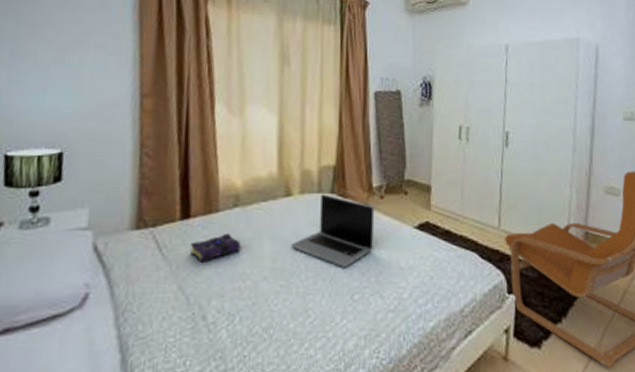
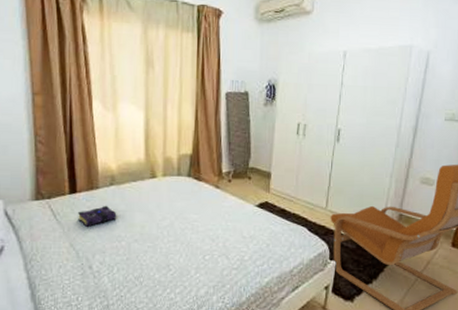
laptop: present [291,194,375,267] -> none [156,177,224,234]

